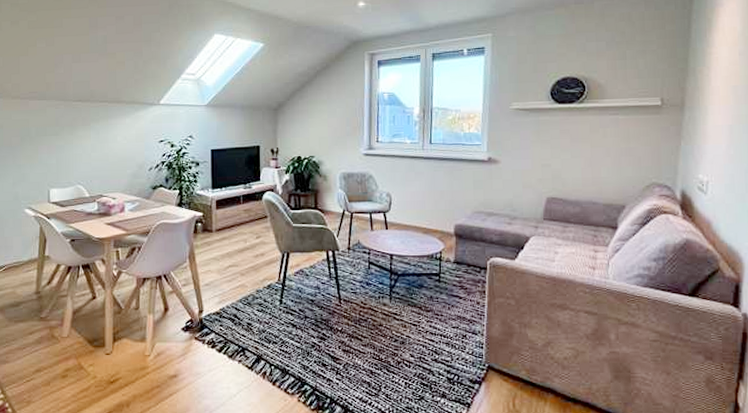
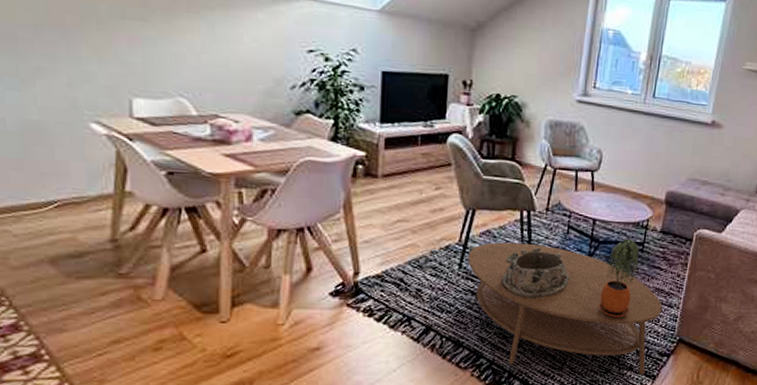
coffee table: none [286,279,467,404] -> present [468,242,662,376]
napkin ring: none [316,283,376,328] -> present [502,247,570,297]
potted plant: none [404,271,438,345] -> present [598,239,639,318]

